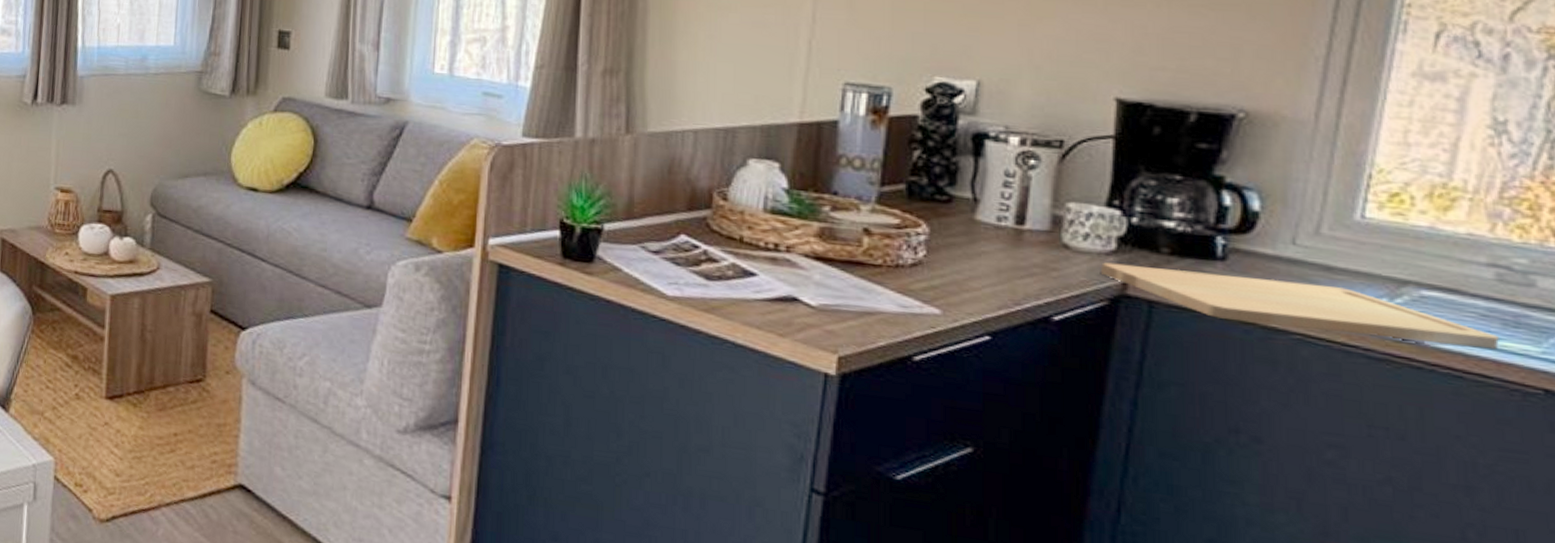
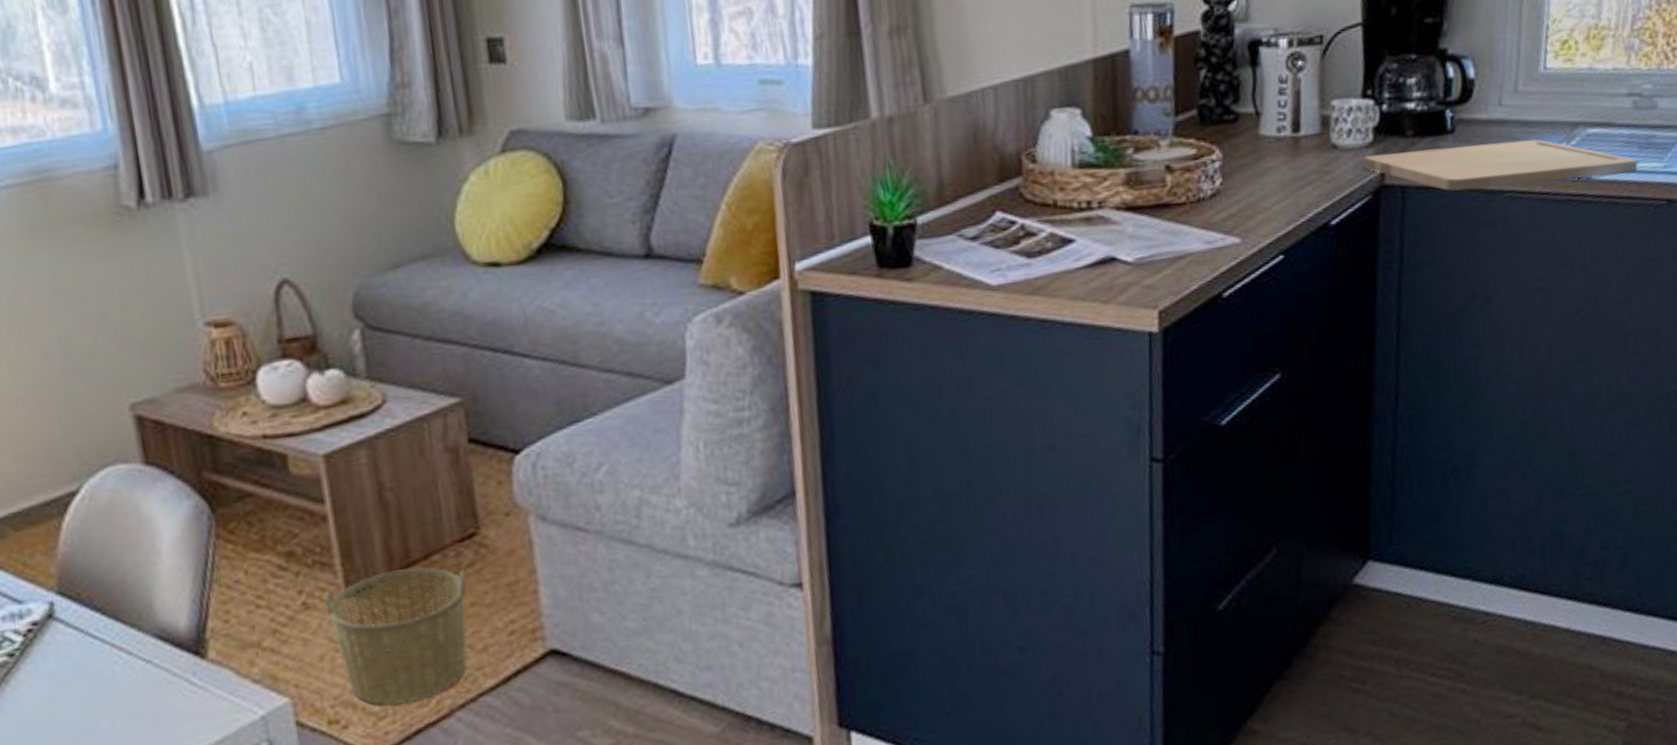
basket: none [90,389,189,491] -> present [324,567,468,707]

